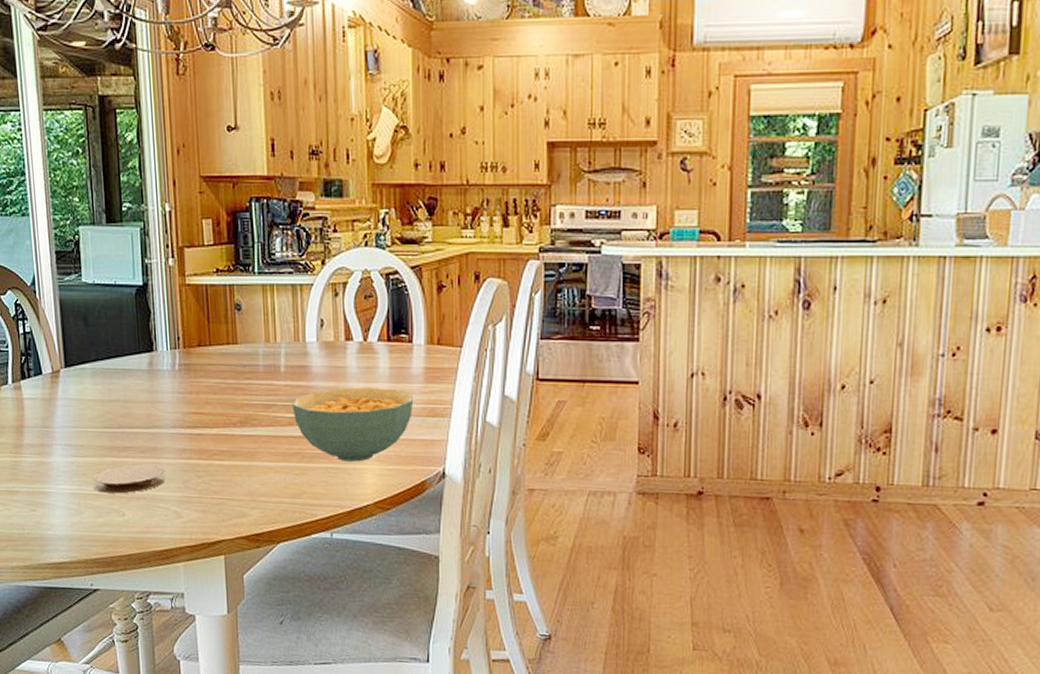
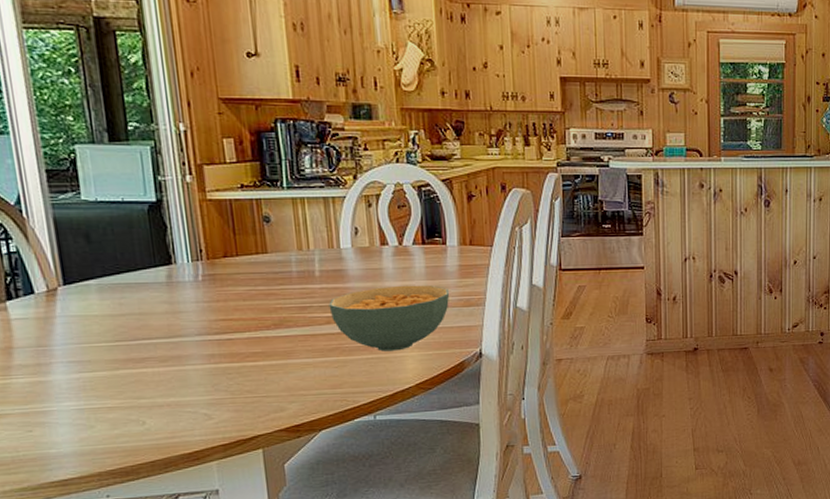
coaster: present [92,464,166,494] -> none [104,372,193,405]

